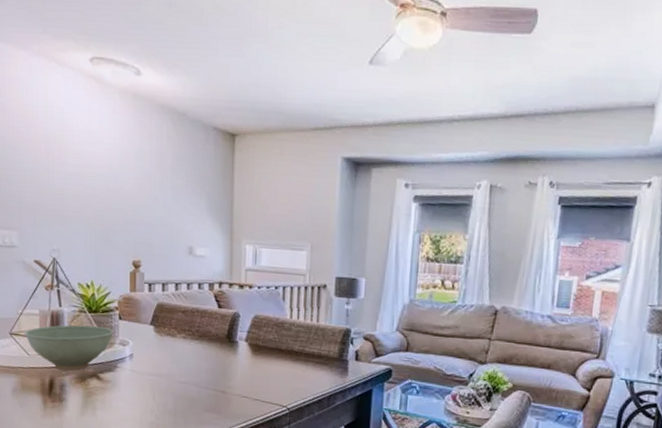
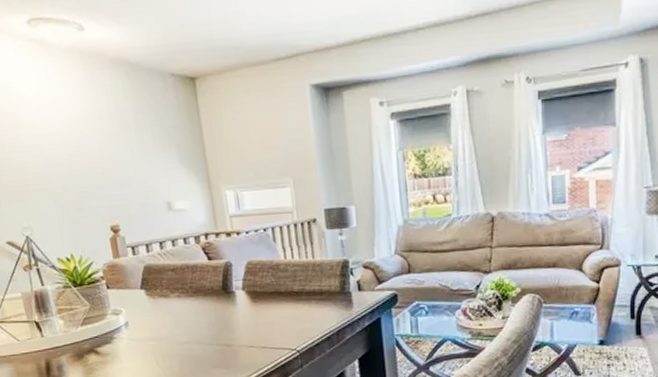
bowl: present [24,325,114,371] -> none [9,299,104,351]

